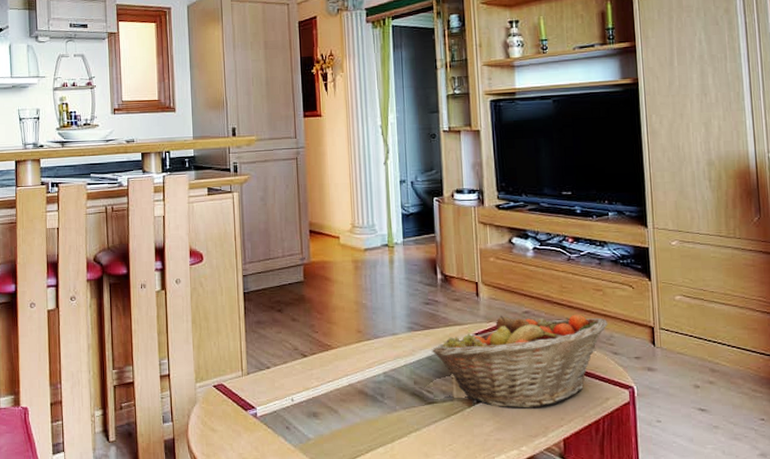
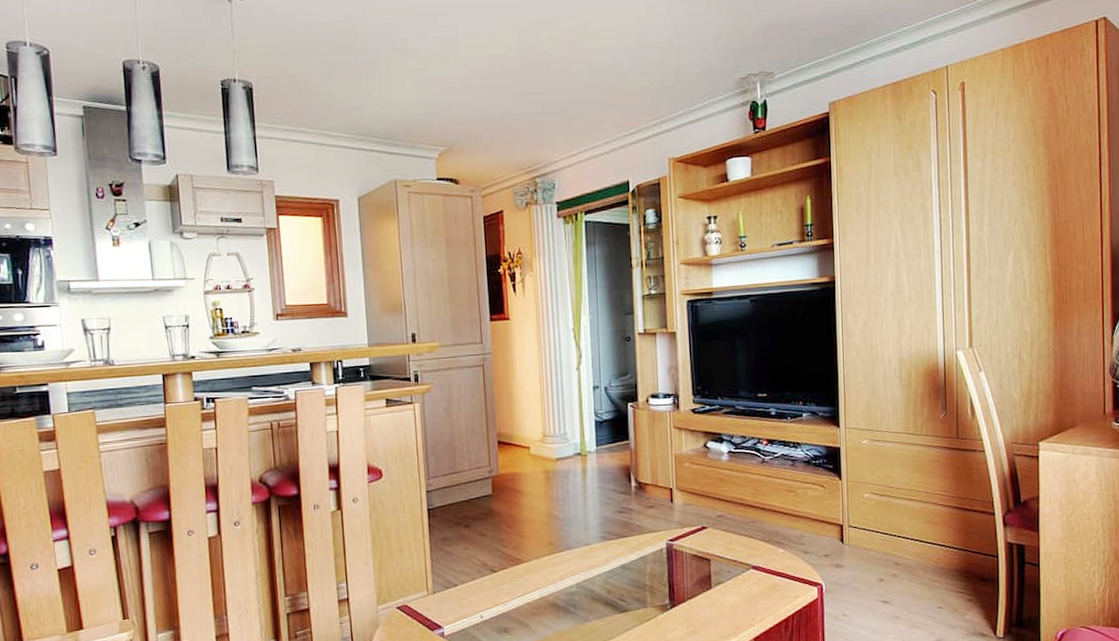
fruit basket: present [431,314,608,408] -> none [625,515,800,612]

